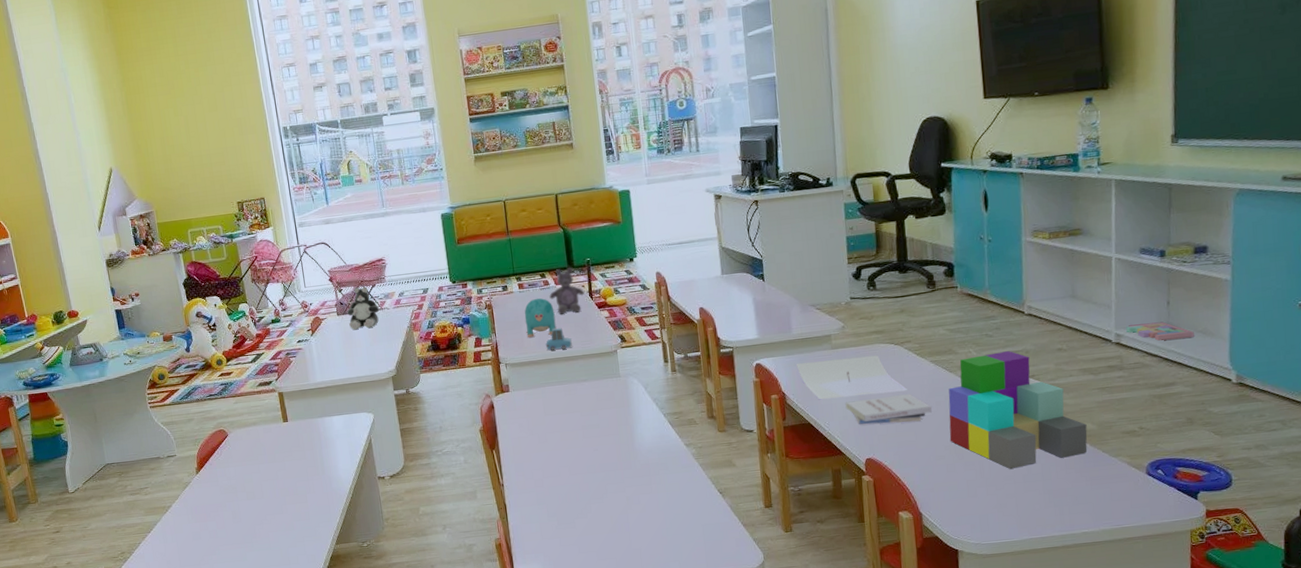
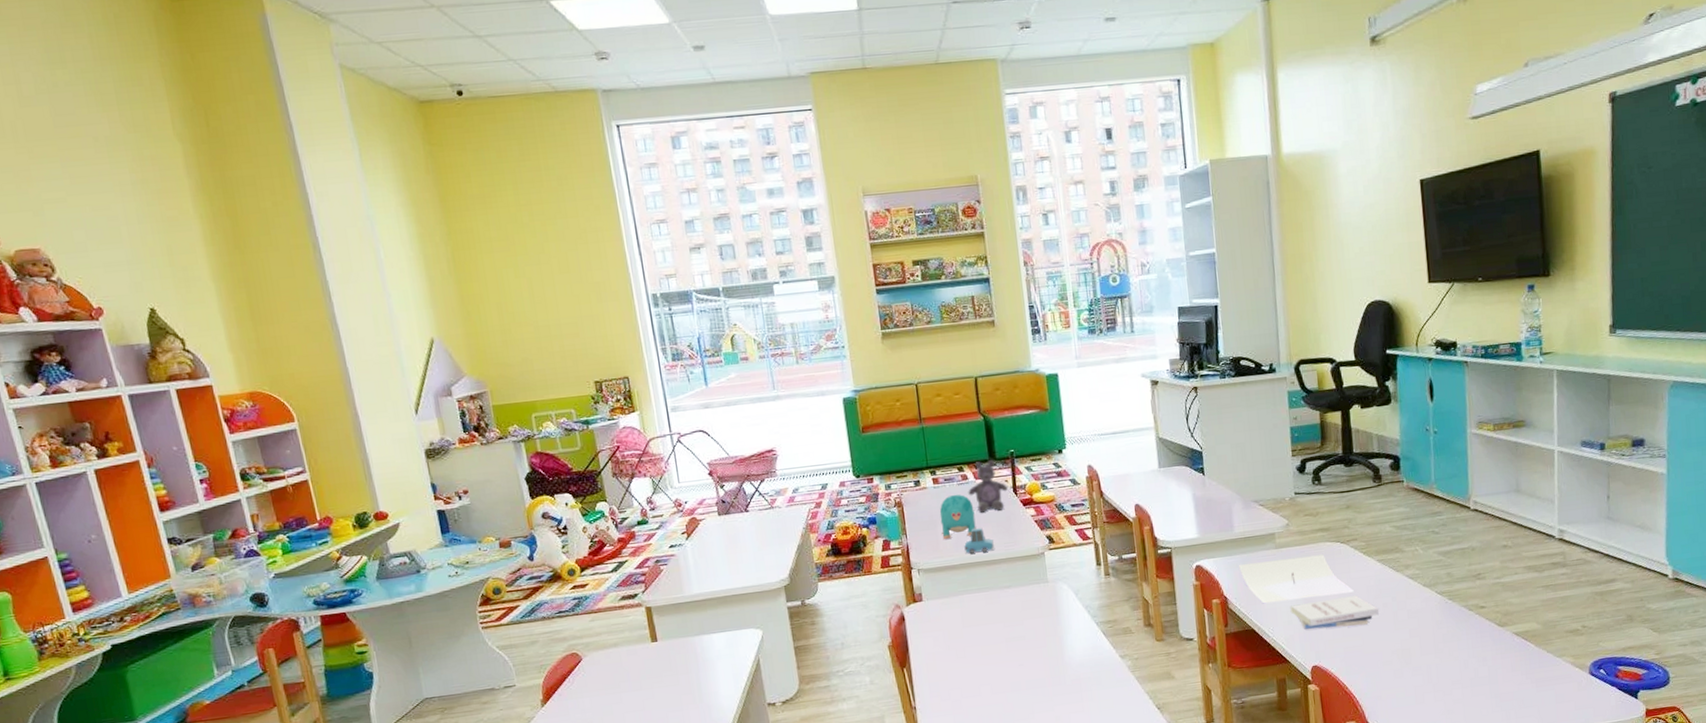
plush toy: present [347,286,380,330] -> none [730,481,770,533]
toy blocks: present [948,351,1088,469] -> none [1395,548,1533,673]
toy blocks: present [1126,321,1194,341] -> none [1569,516,1633,536]

